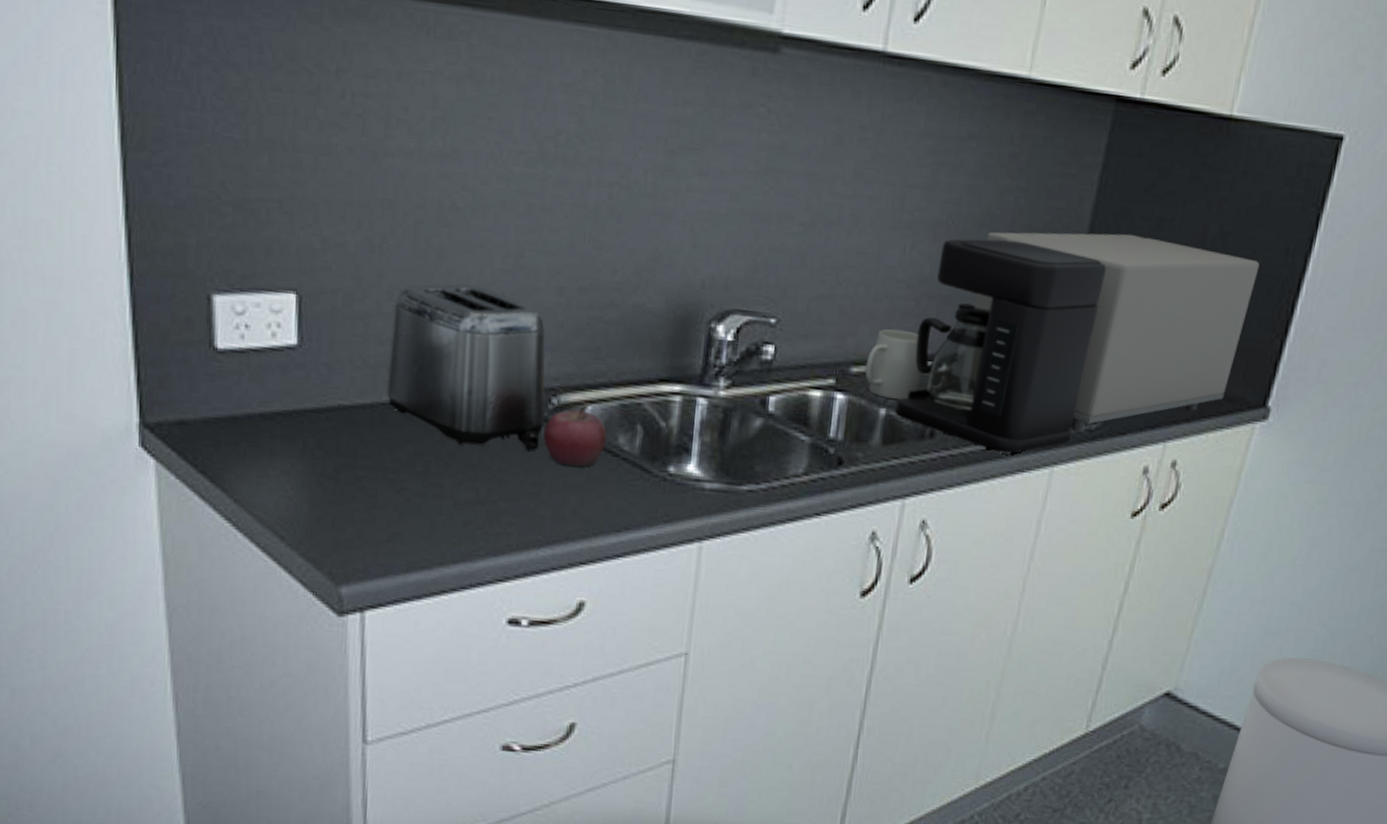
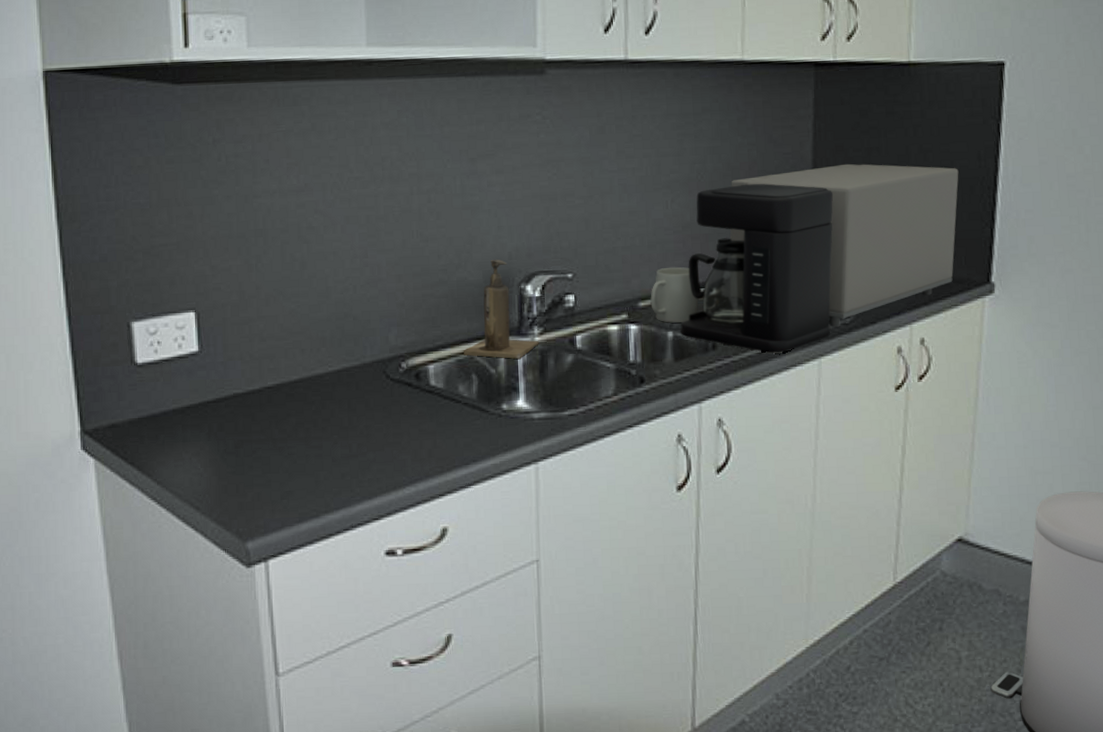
toaster: present [387,285,546,450] -> none [271,284,398,410]
fruit: present [543,404,607,467] -> none [397,364,449,416]
soap dispenser: none [629,286,725,414] -> present [463,260,540,359]

